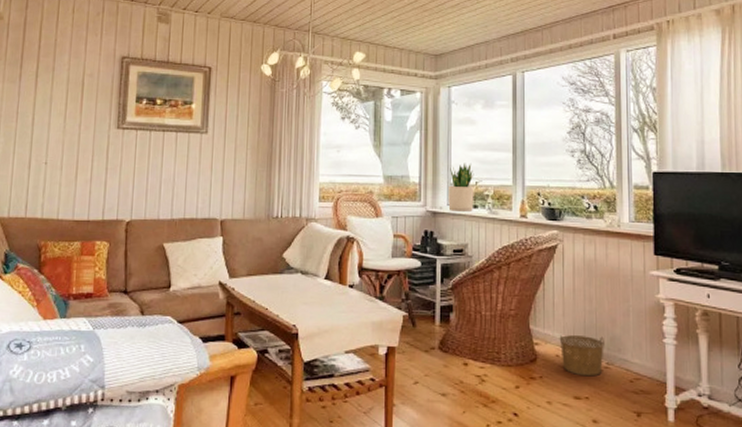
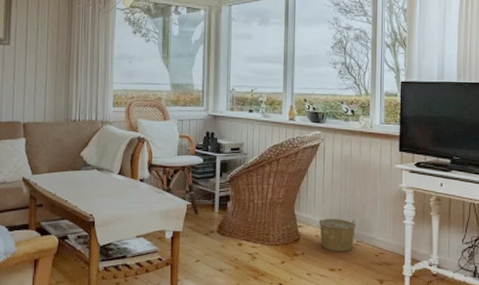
planter: present [448,162,474,212] -> none [227,72,250,115]

